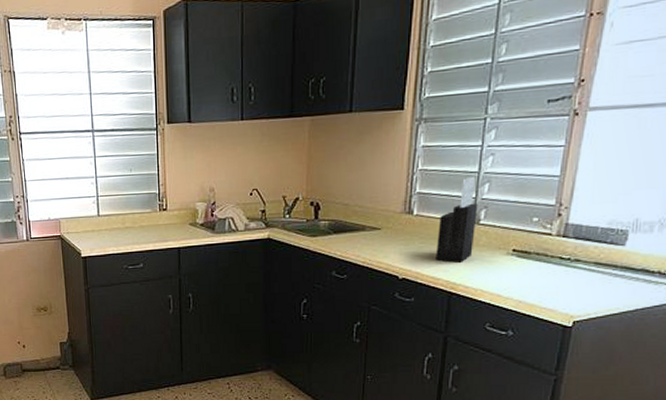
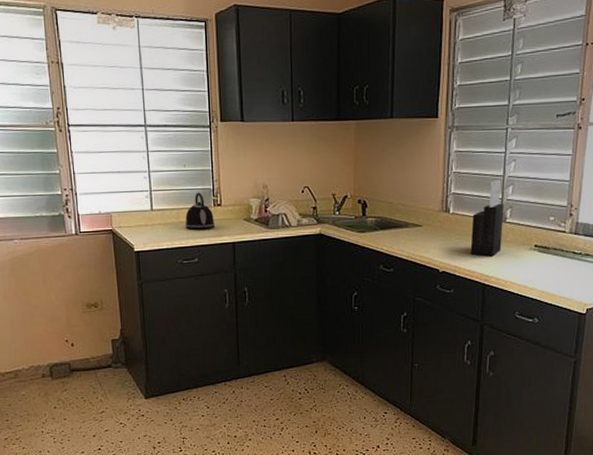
kettle: none [130,197,161,235] -> present [185,192,216,230]

